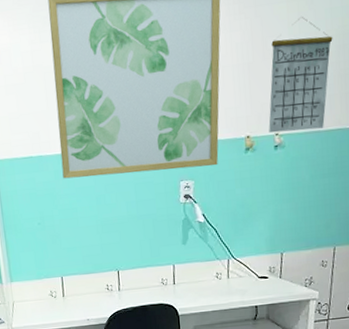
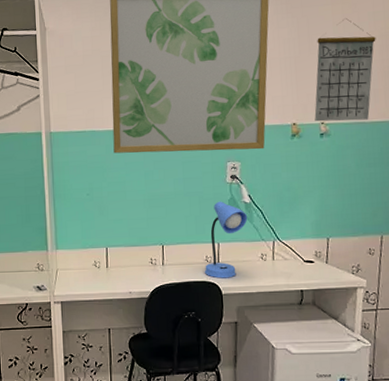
desk lamp: none [160,222,203,300] -> present [204,201,248,279]

